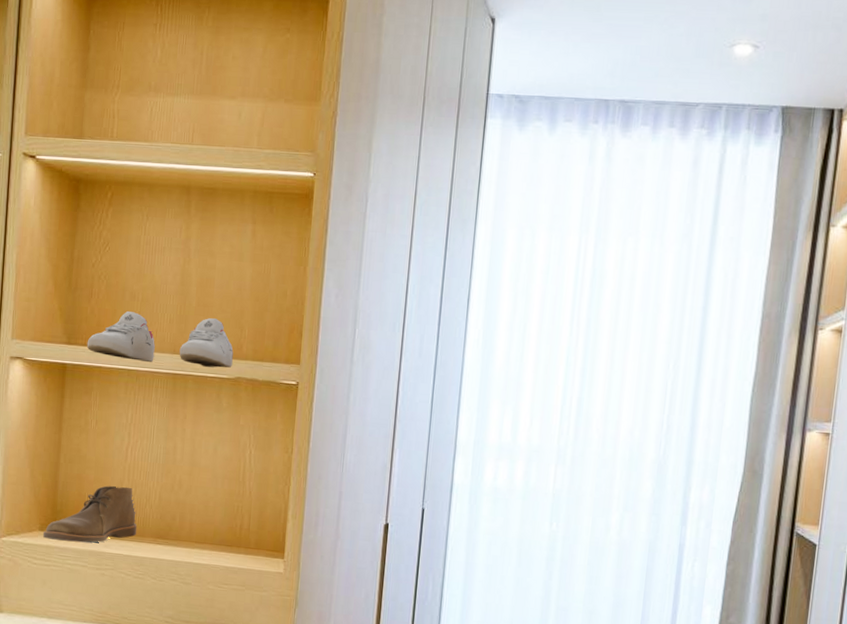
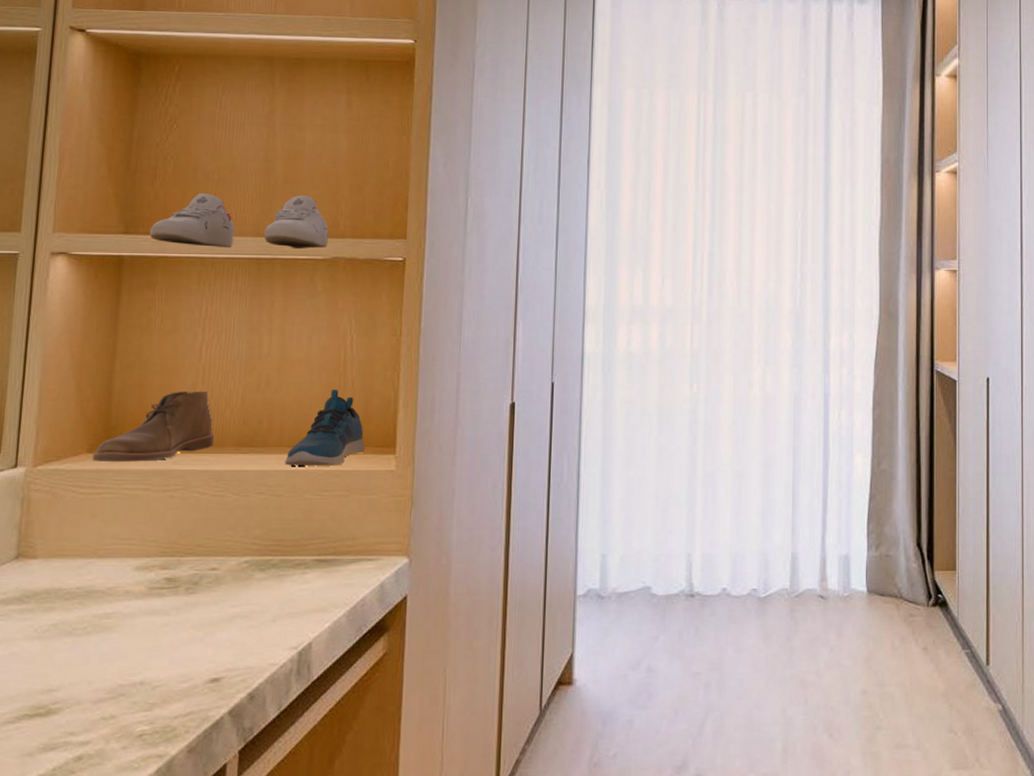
athletic shoe: none [193,495,259,564] -> present [285,388,365,466]

